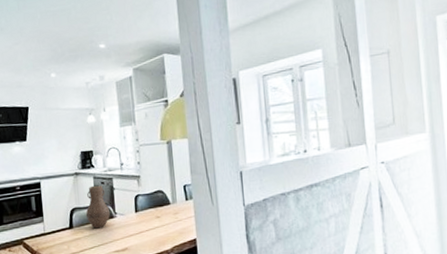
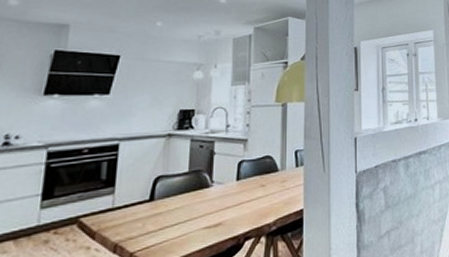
vase: present [85,185,110,229] -> none [173,149,205,201]

